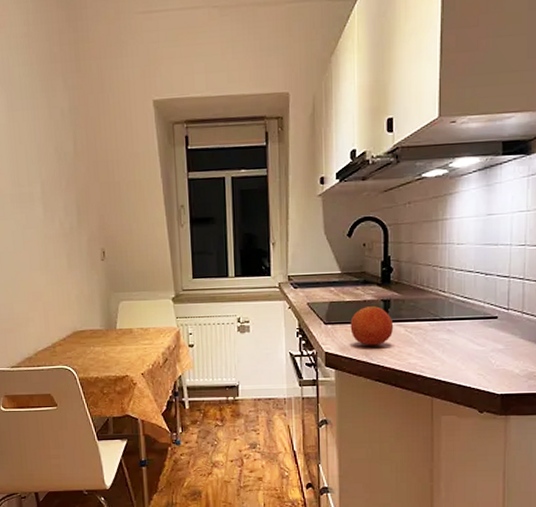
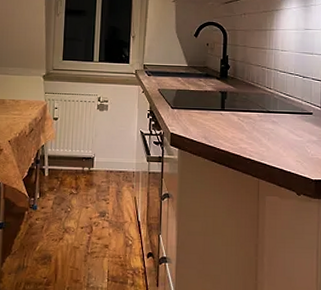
fruit: present [350,305,394,346] -> none [193,95,229,131]

